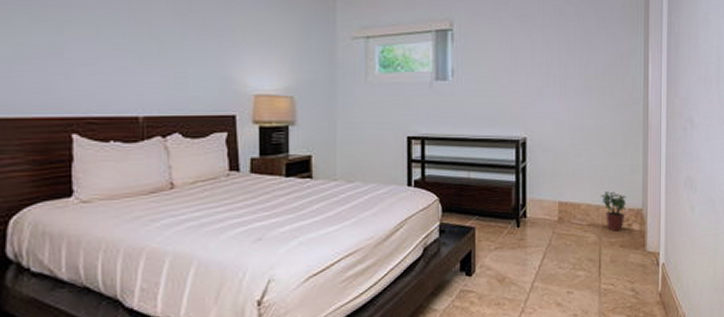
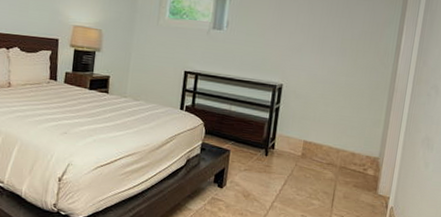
potted plant: present [601,191,627,232] -> none [342,138,366,173]

